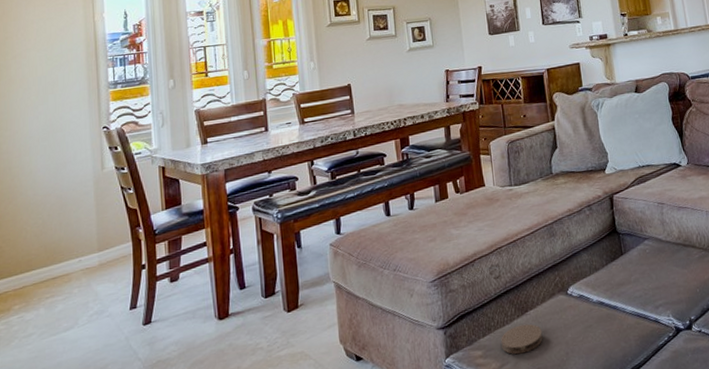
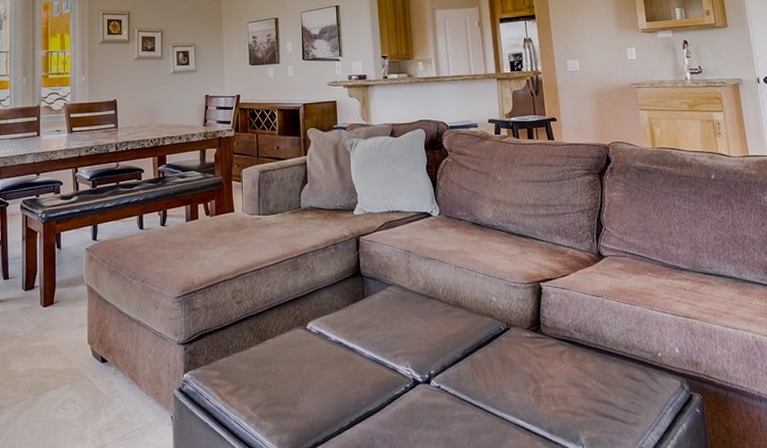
coaster: present [501,324,543,355] -> none [238,352,279,381]

